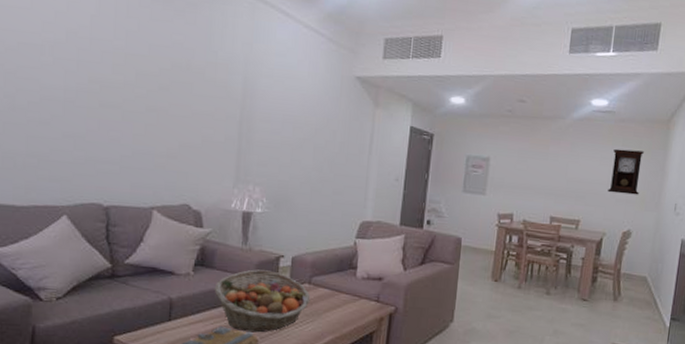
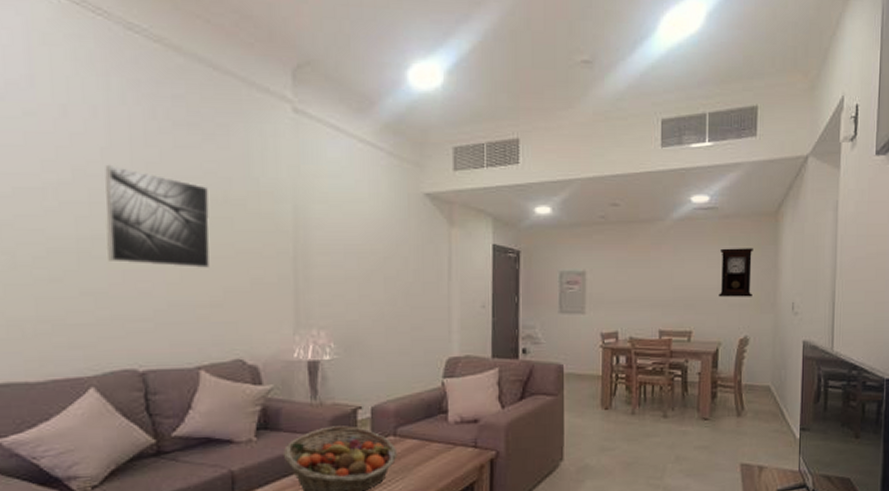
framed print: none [88,31,174,124] -> present [105,166,210,268]

